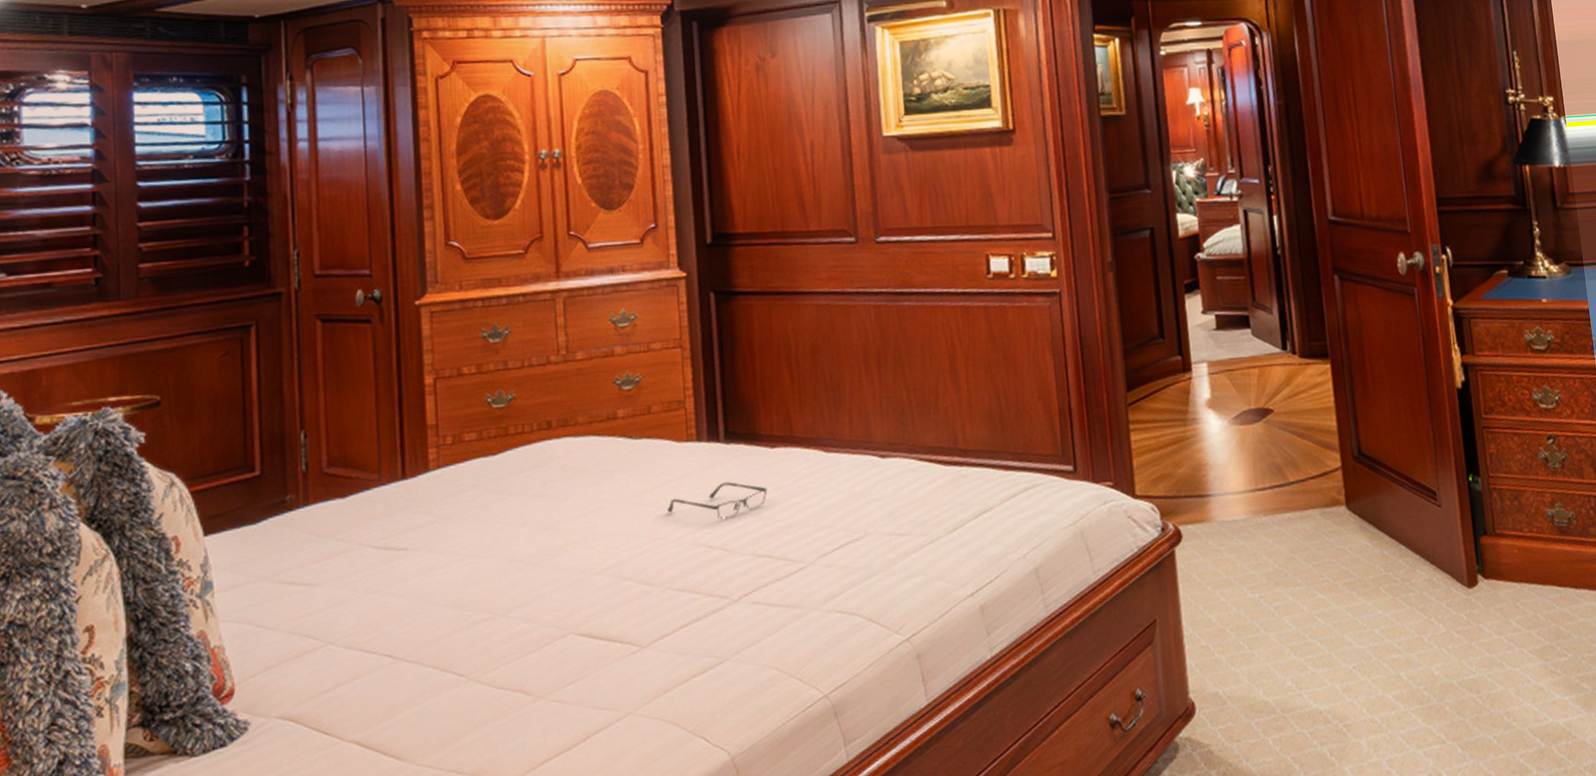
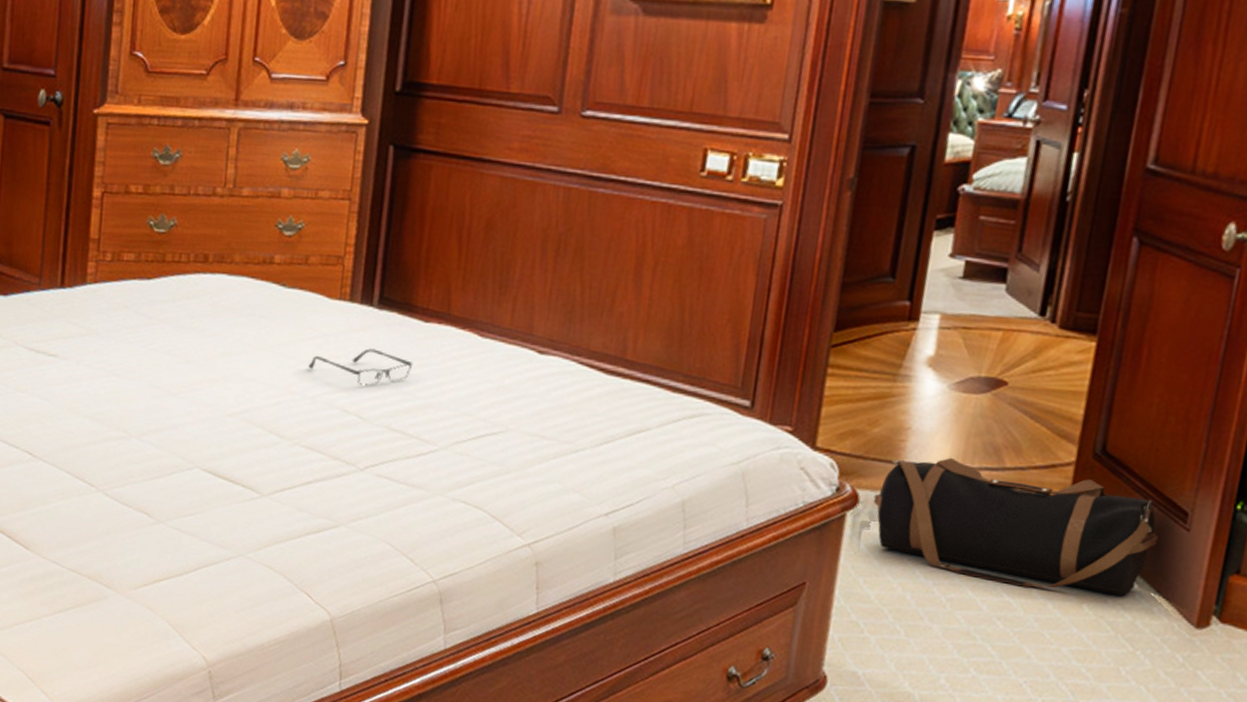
duffel bag: none [1193,479,1420,583] -> present [873,457,1159,596]

